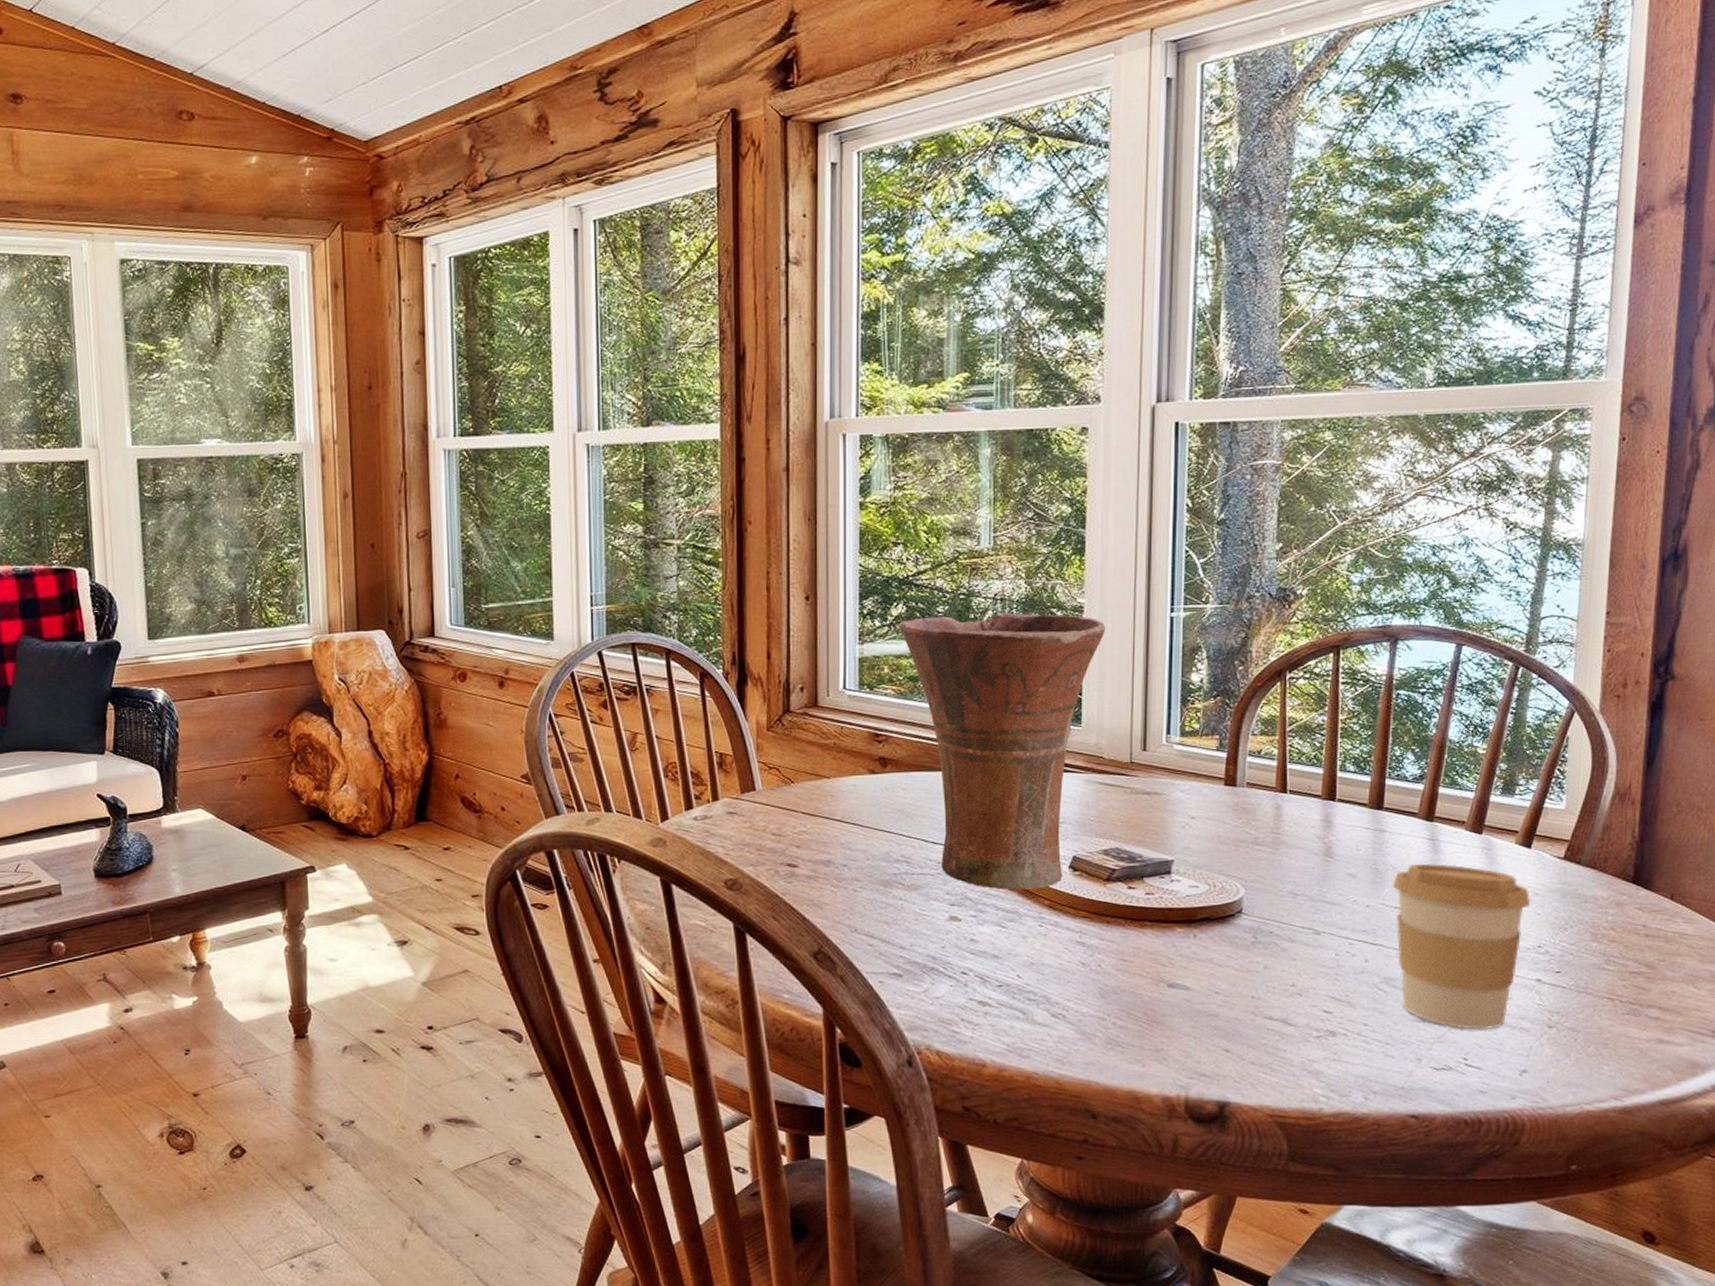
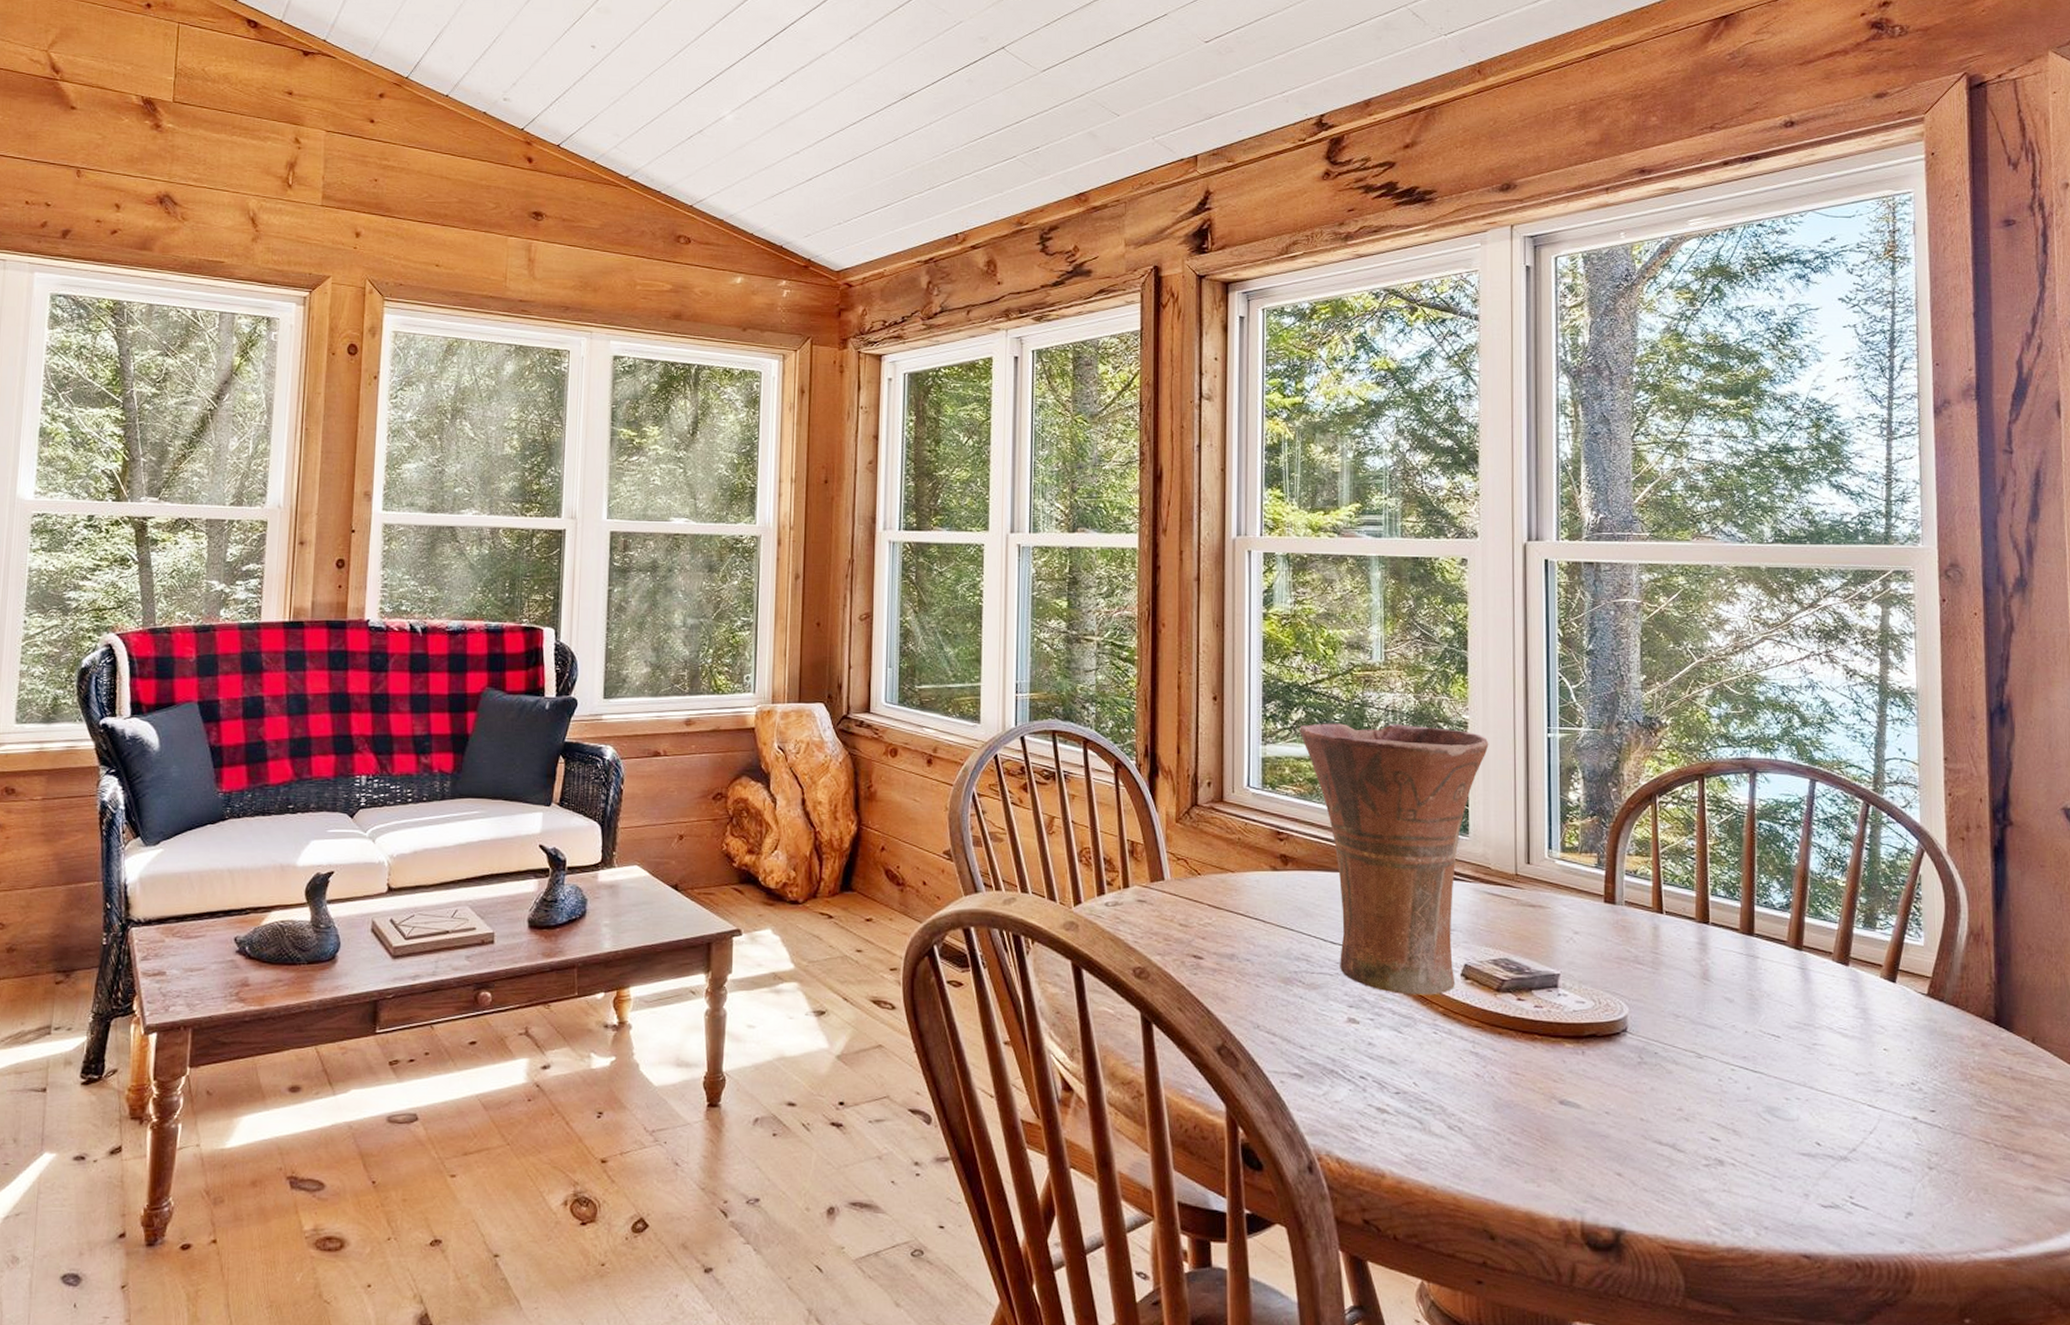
coffee cup: present [1392,863,1531,1030] -> none [1767,991,1901,1168]

